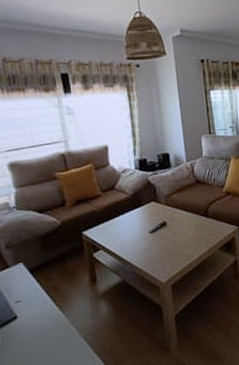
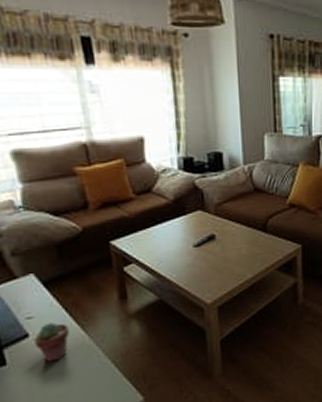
potted succulent: none [21,305,50,341] -> present [34,322,70,362]

